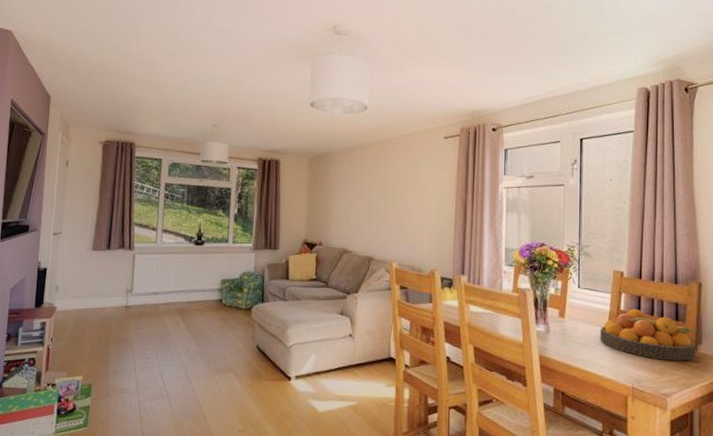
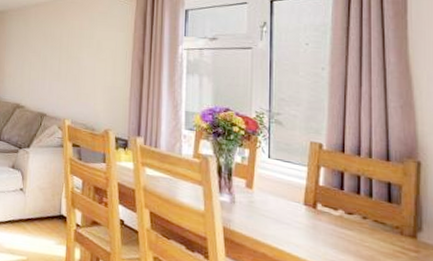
fruit bowl: present [600,309,698,361] -> none [294,185,417,249]

